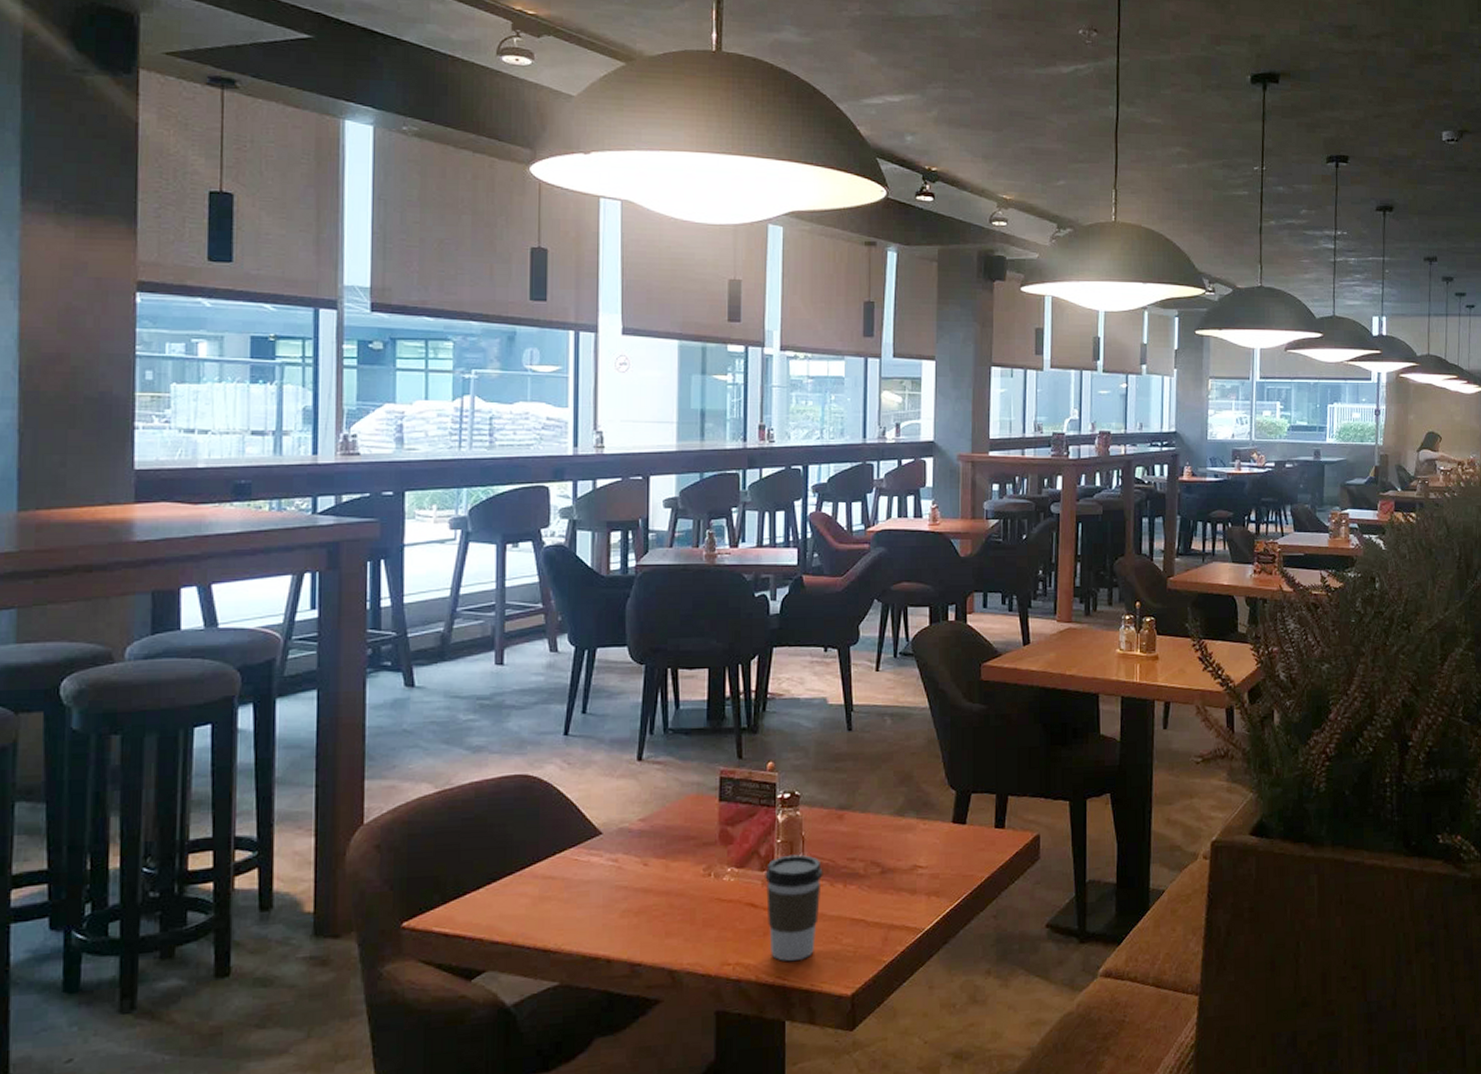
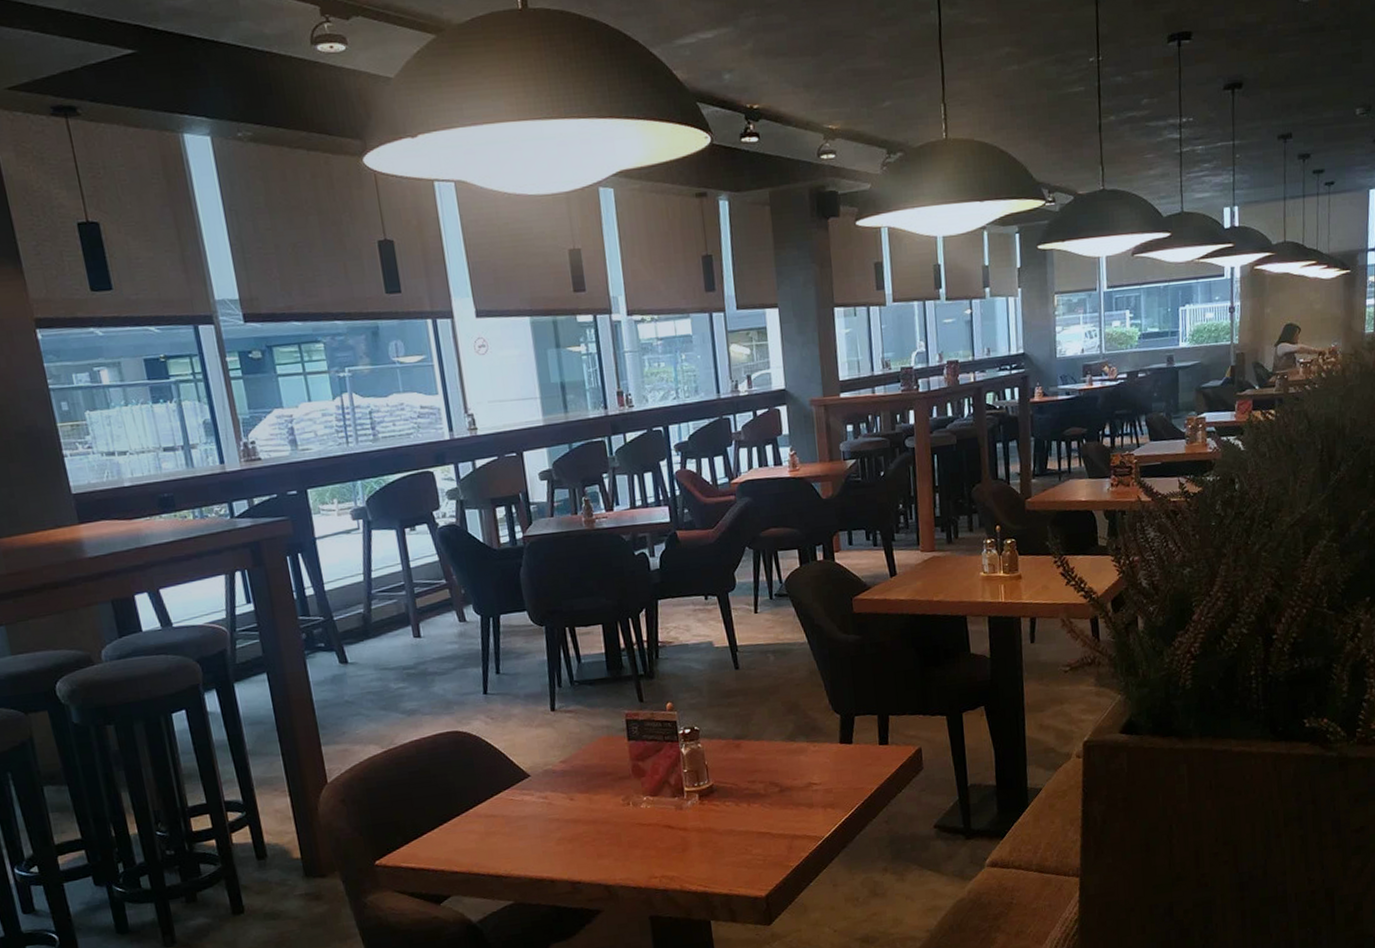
coffee cup: present [765,854,823,962] -> none [676,781,729,872]

